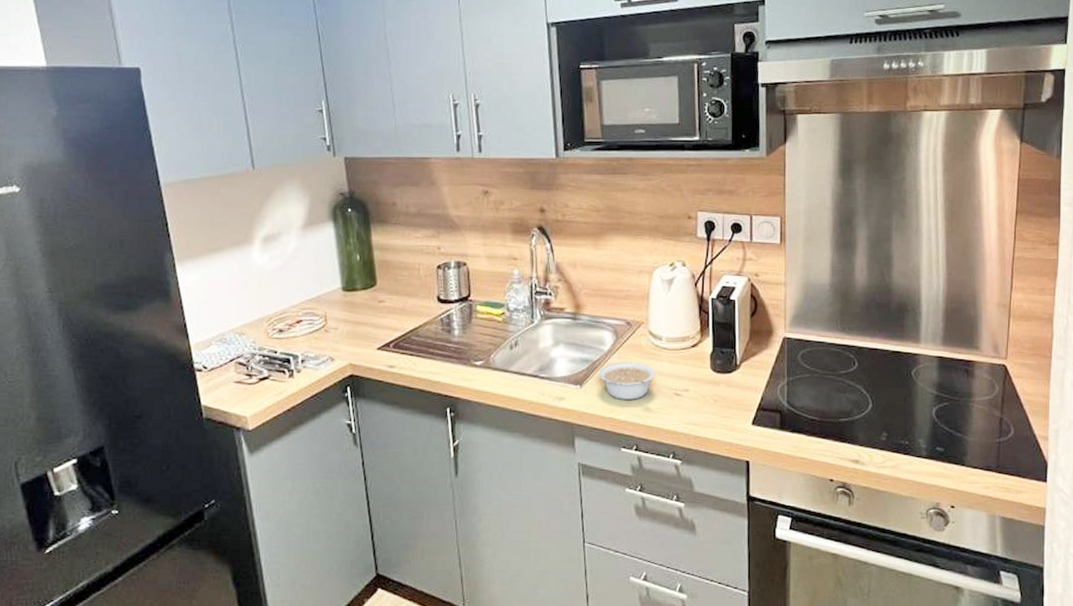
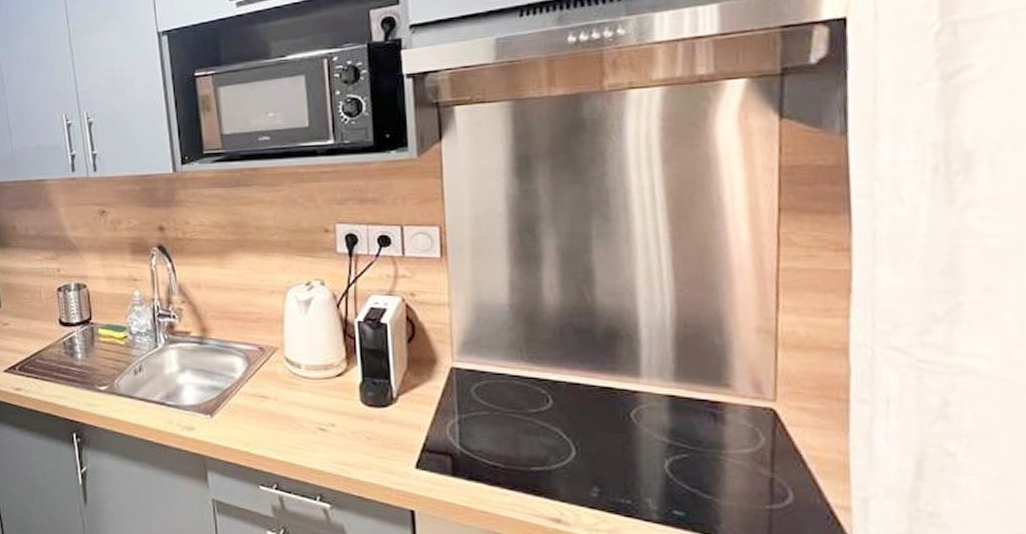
legume: present [598,362,655,400] -> none [230,391,295,433]

